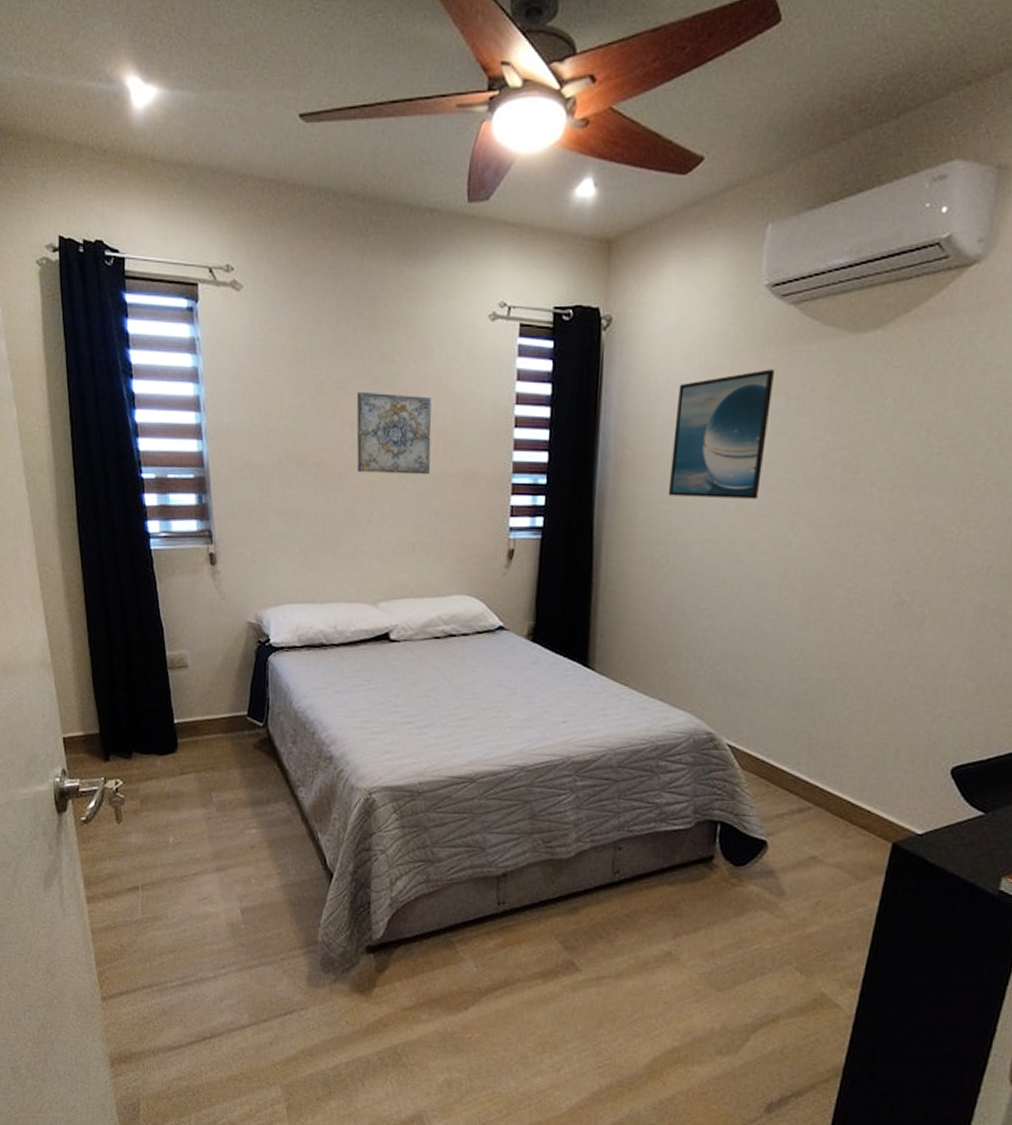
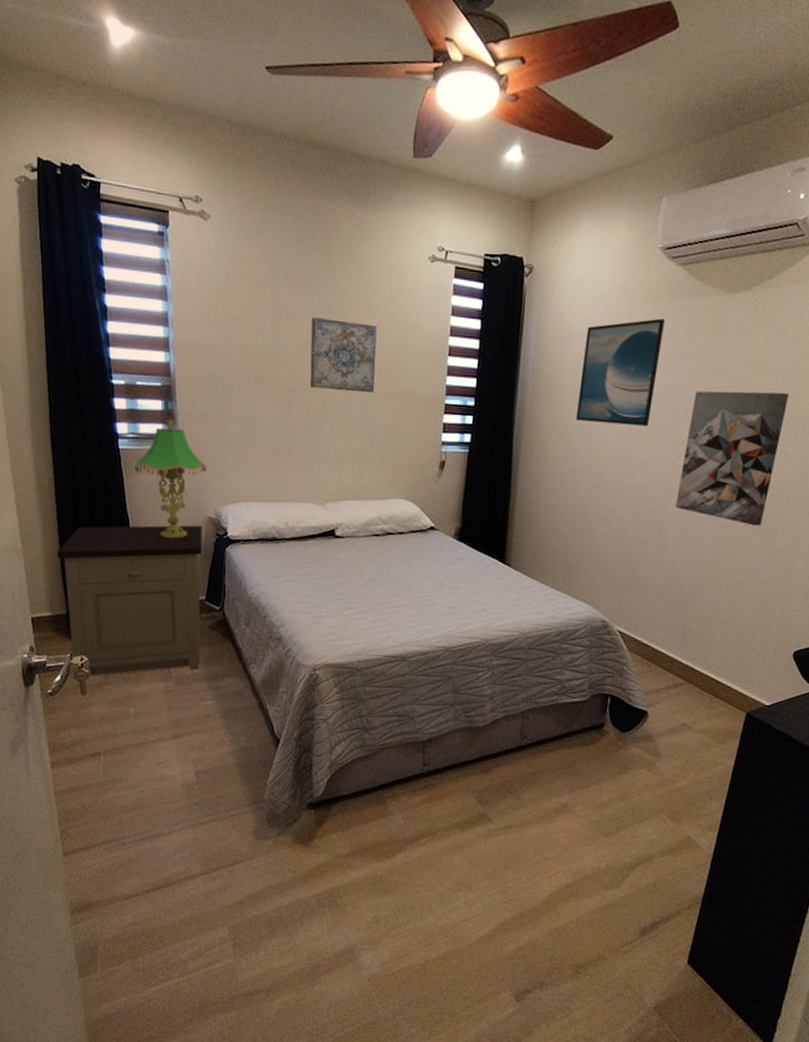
nightstand: none [88,632,244,802] -> present [57,525,203,676]
table lamp: none [168,514,246,647] -> present [134,419,207,538]
wall art: none [794,450,935,615] -> present [675,390,789,527]

